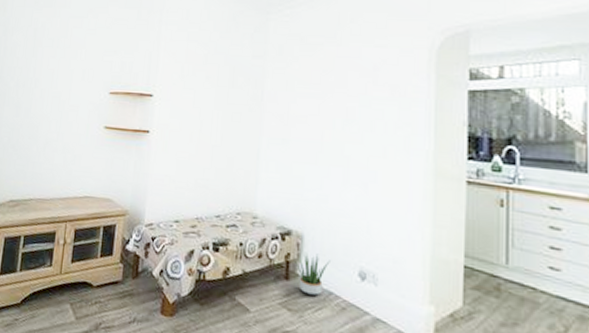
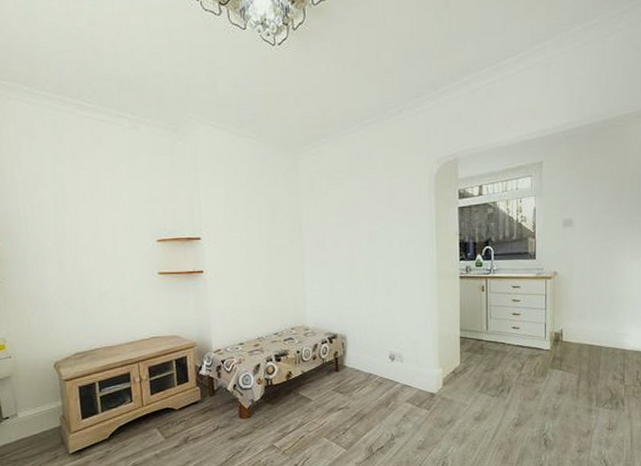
potted plant: present [293,252,330,296] -> none [341,348,368,379]

